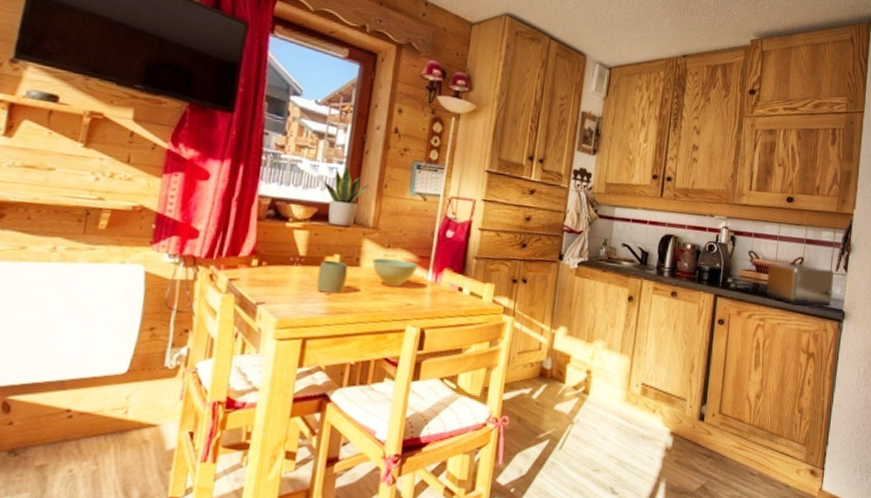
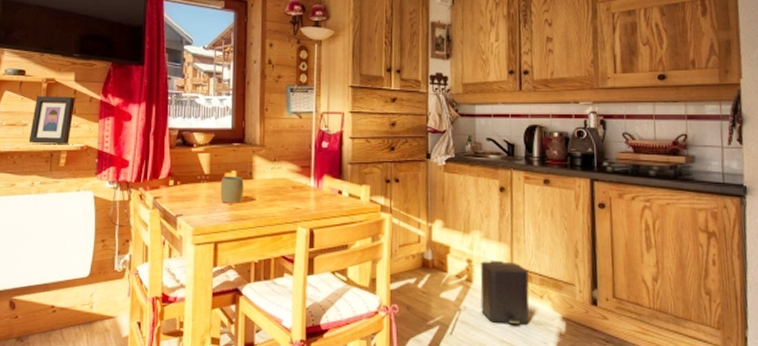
picture frame: none [53,133,131,202] -> present [28,96,75,145]
potted plant: present [323,164,371,228] -> none [216,95,254,147]
bowl: present [372,258,419,288] -> none [263,171,302,195]
pedal bin: none [594,371,645,440] -> present [480,260,530,325]
toaster: present [766,263,834,306] -> none [646,141,730,184]

